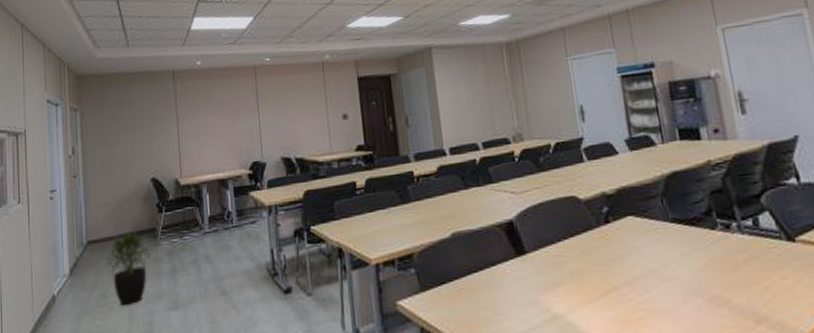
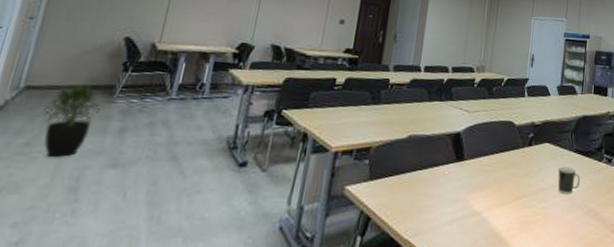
mug: none [655,243,691,280] -> present [557,166,580,195]

